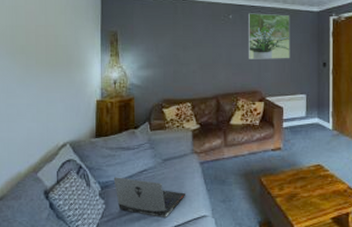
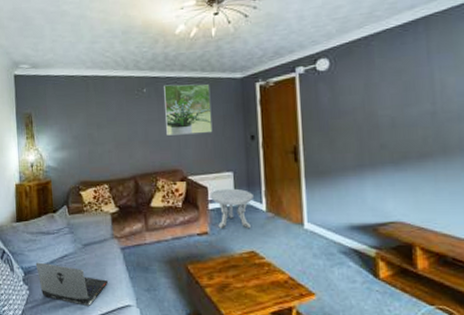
side table: none [284,109,322,145] -> present [209,188,253,229]

